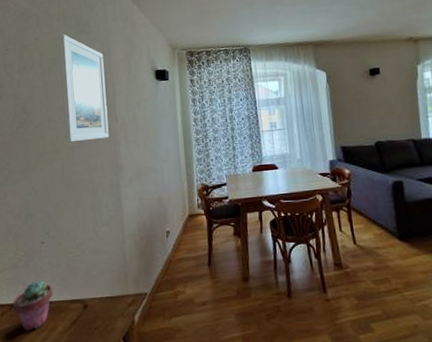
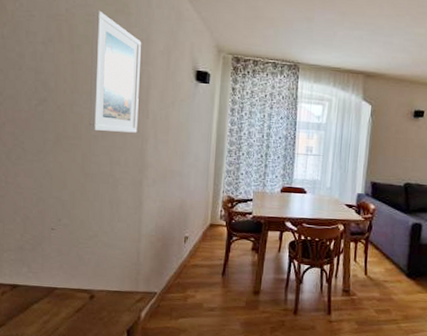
potted succulent: present [13,280,53,332] -> none [15,265,60,313]

